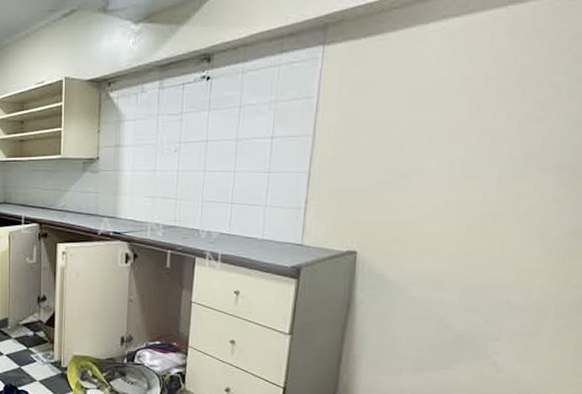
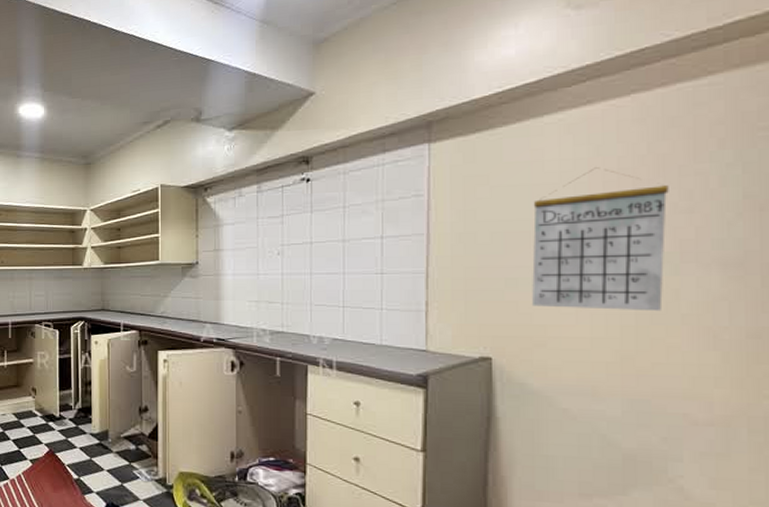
calendar: none [397,76,526,212] -> present [532,167,669,312]

